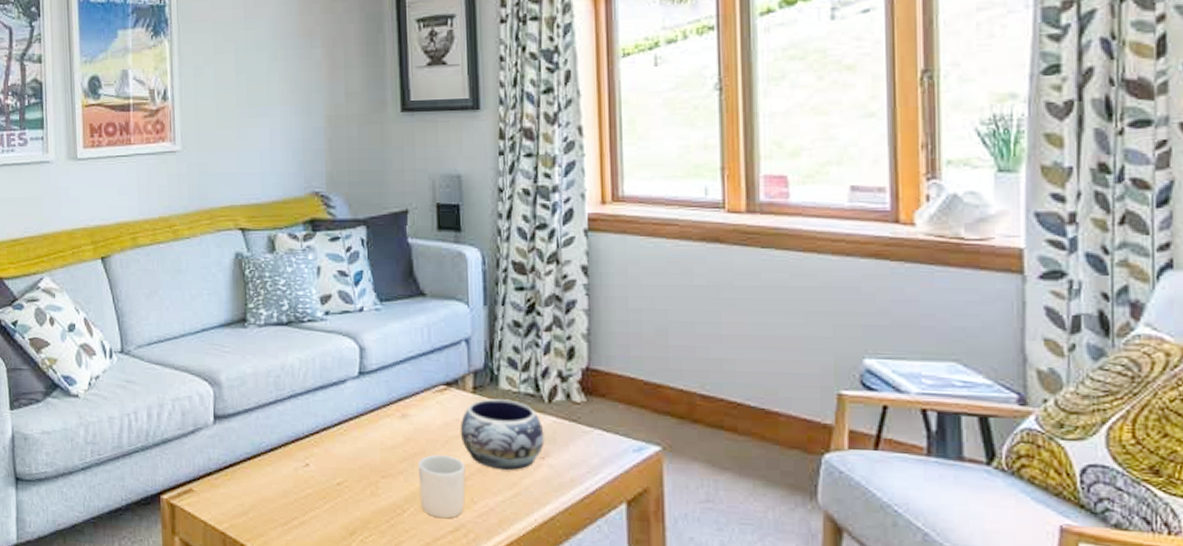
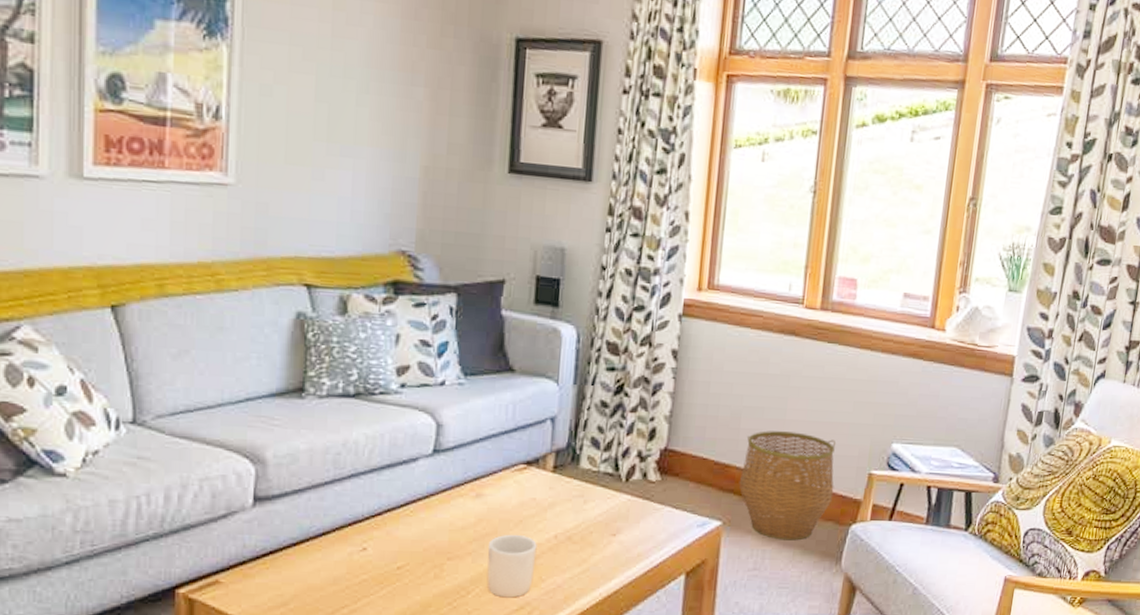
decorative bowl: present [460,399,544,470] -> none [535,478,618,547]
basket: none [675,347,795,470] -> present [739,430,835,541]

